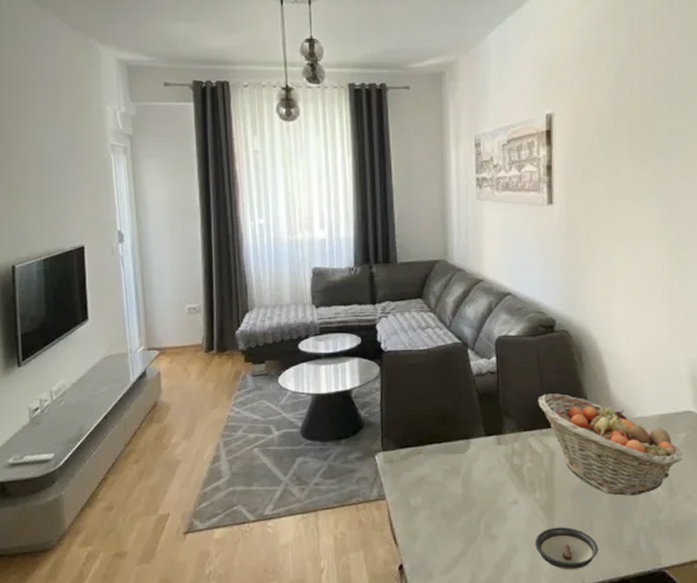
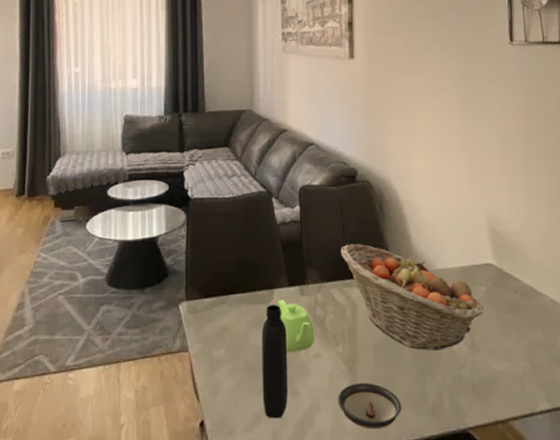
bottle: none [458,453,486,562] -> present [261,304,289,419]
teapot: none [474,449,512,500] -> present [277,300,315,353]

